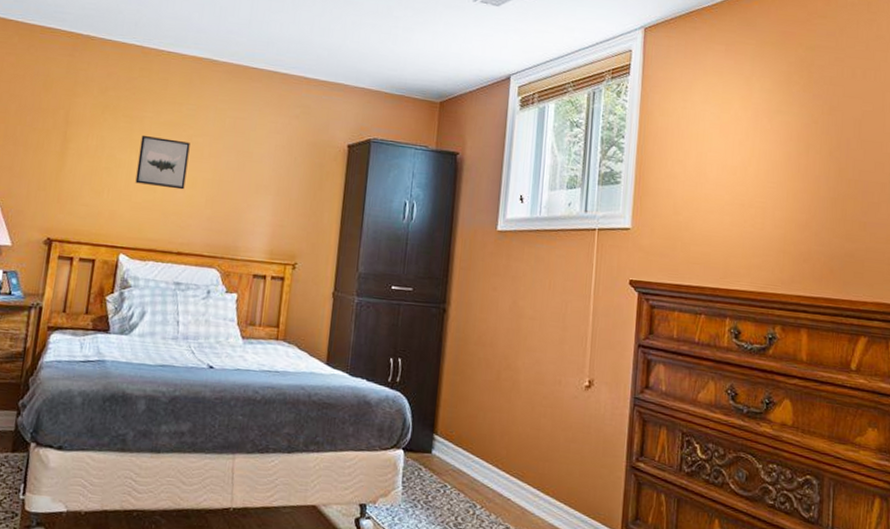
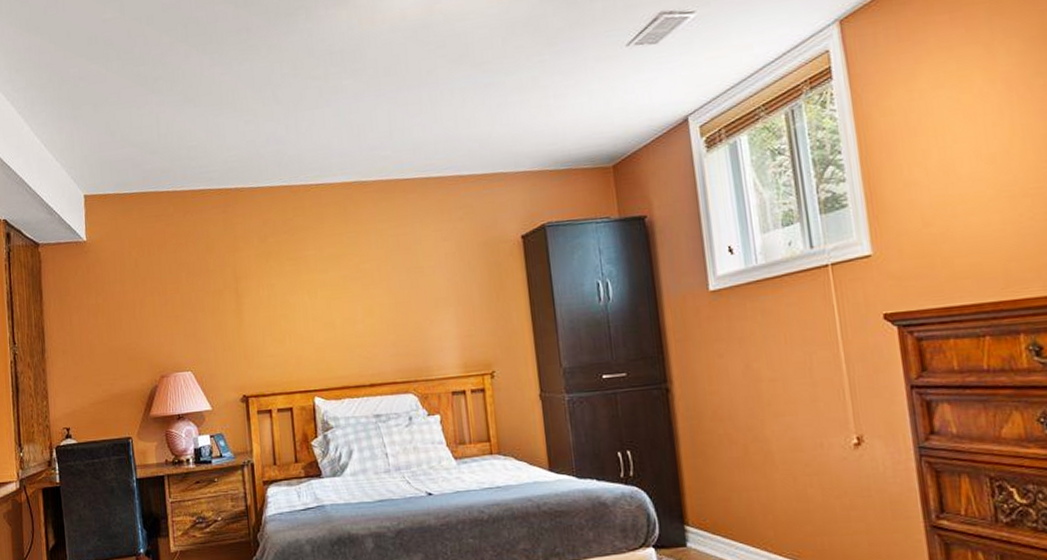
wall art: present [135,135,190,190] -> none [309,271,363,324]

